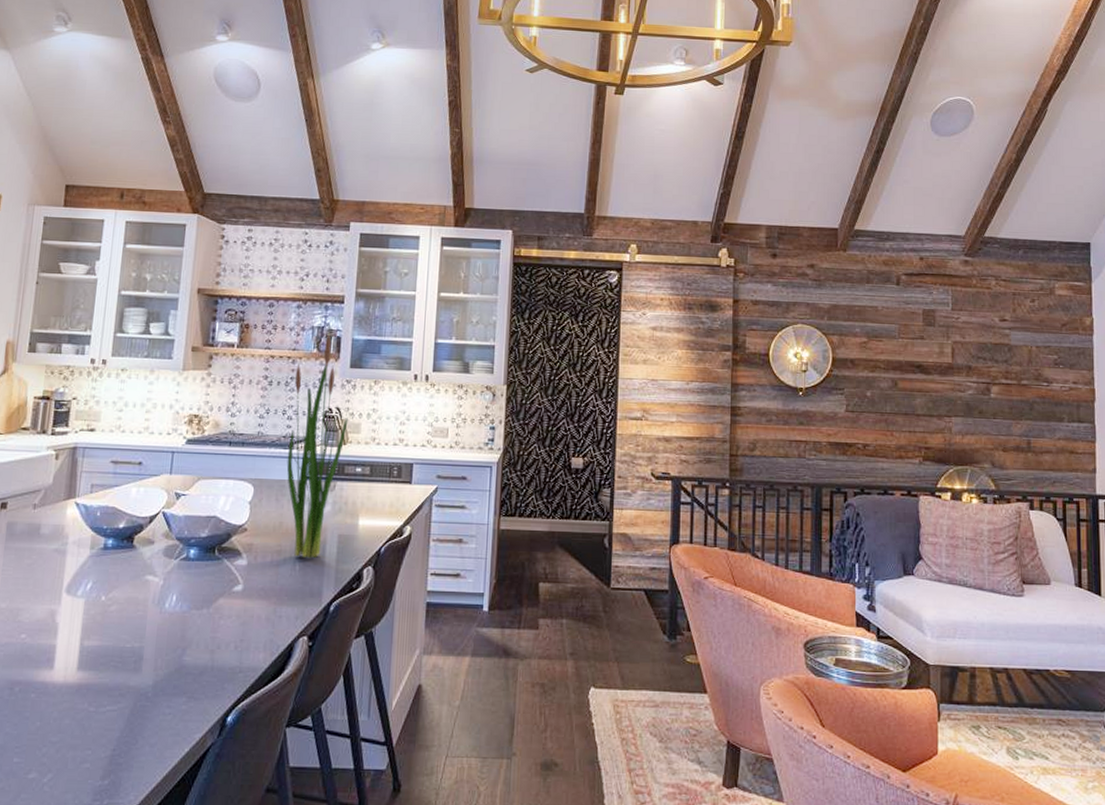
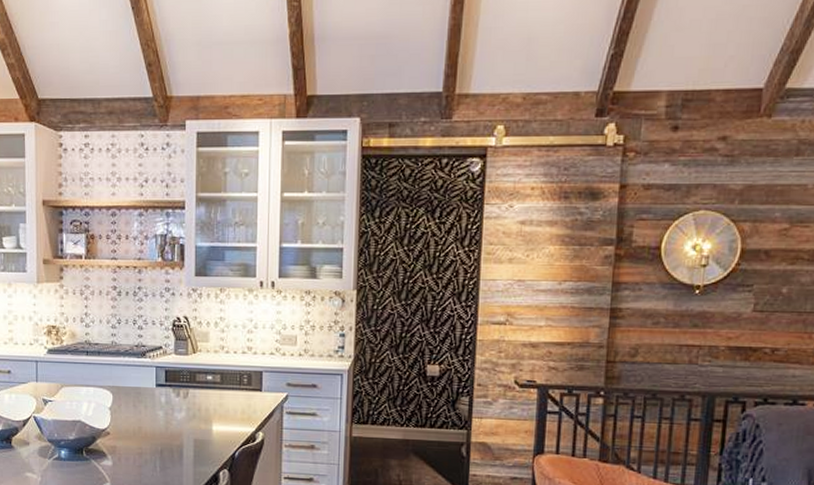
plant: present [286,333,348,558] -> none [141,241,196,460]

